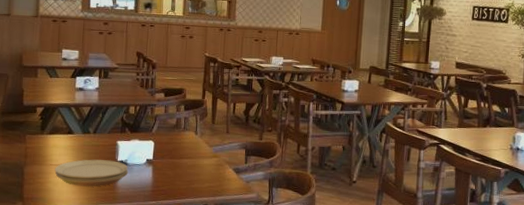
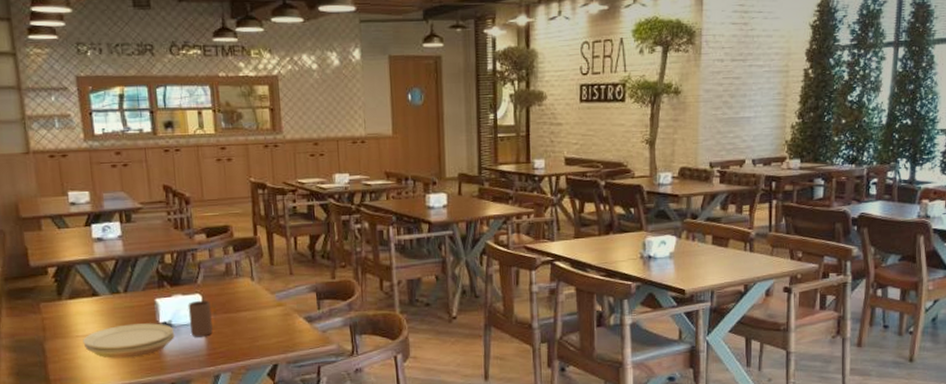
cup: none [141,146,160,176] -> present [188,300,213,337]

